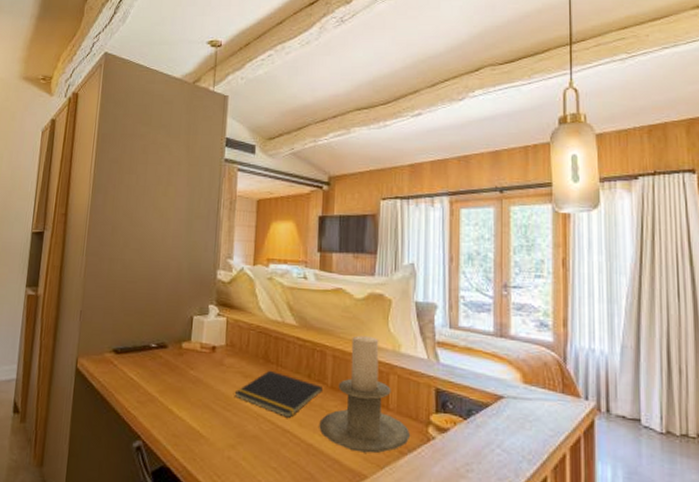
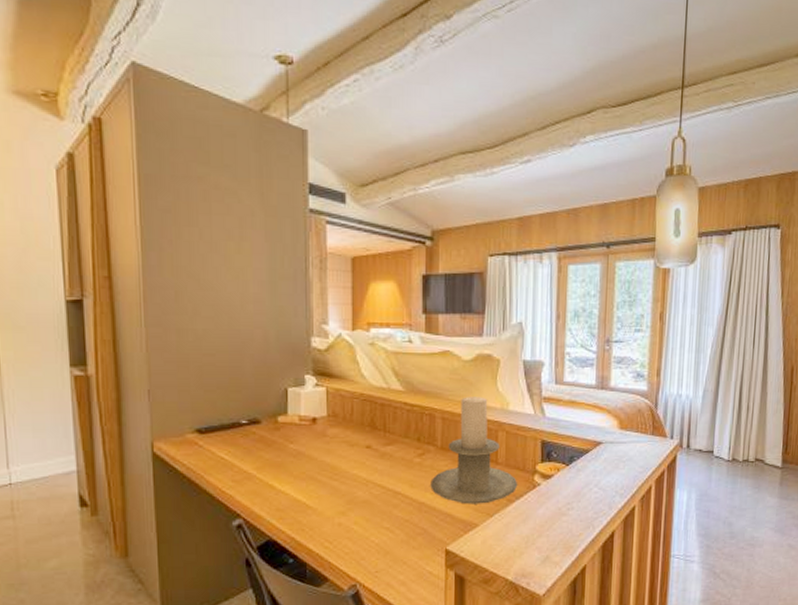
notepad: present [234,370,324,418] -> none [340,437,434,481]

